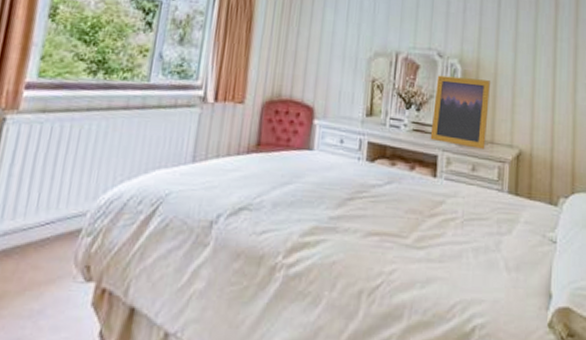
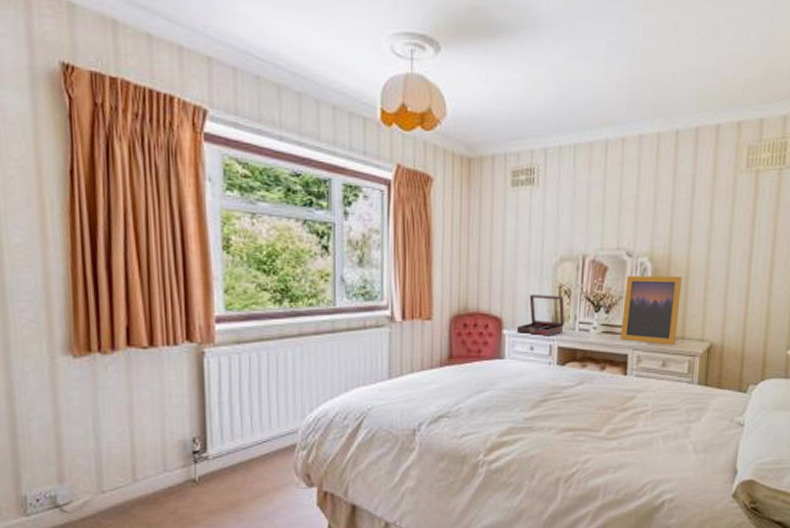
jewelry box: none [327,85,377,131] -> present [516,294,565,337]

